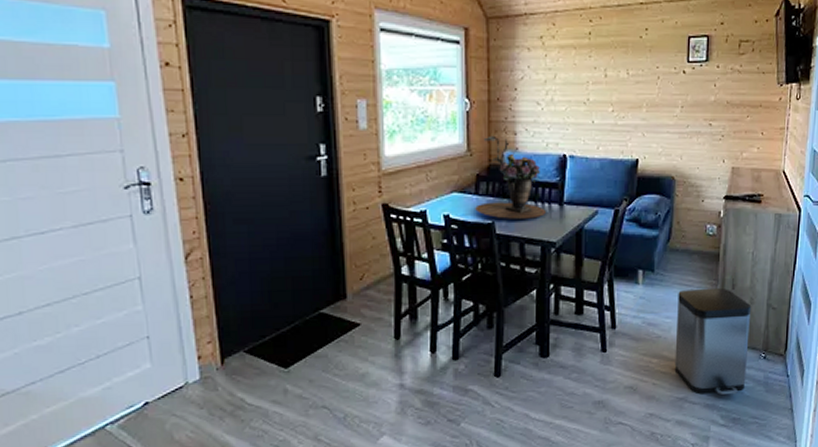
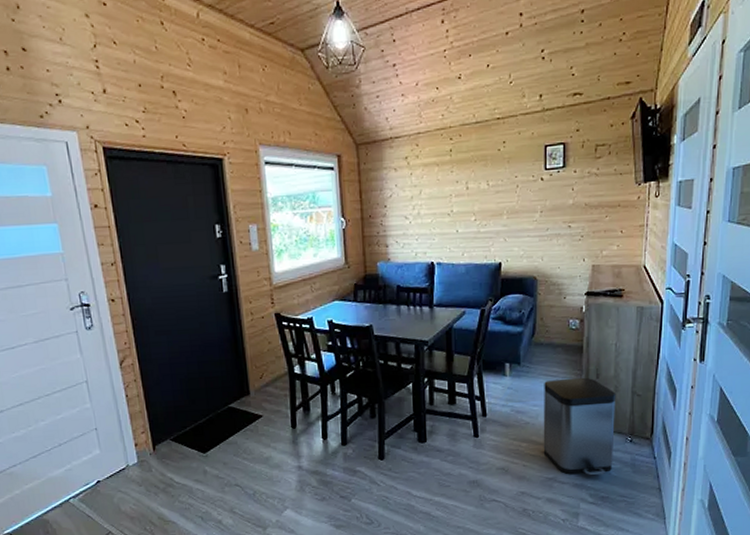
flower arrangement: present [475,135,546,219] -> none [355,249,418,322]

